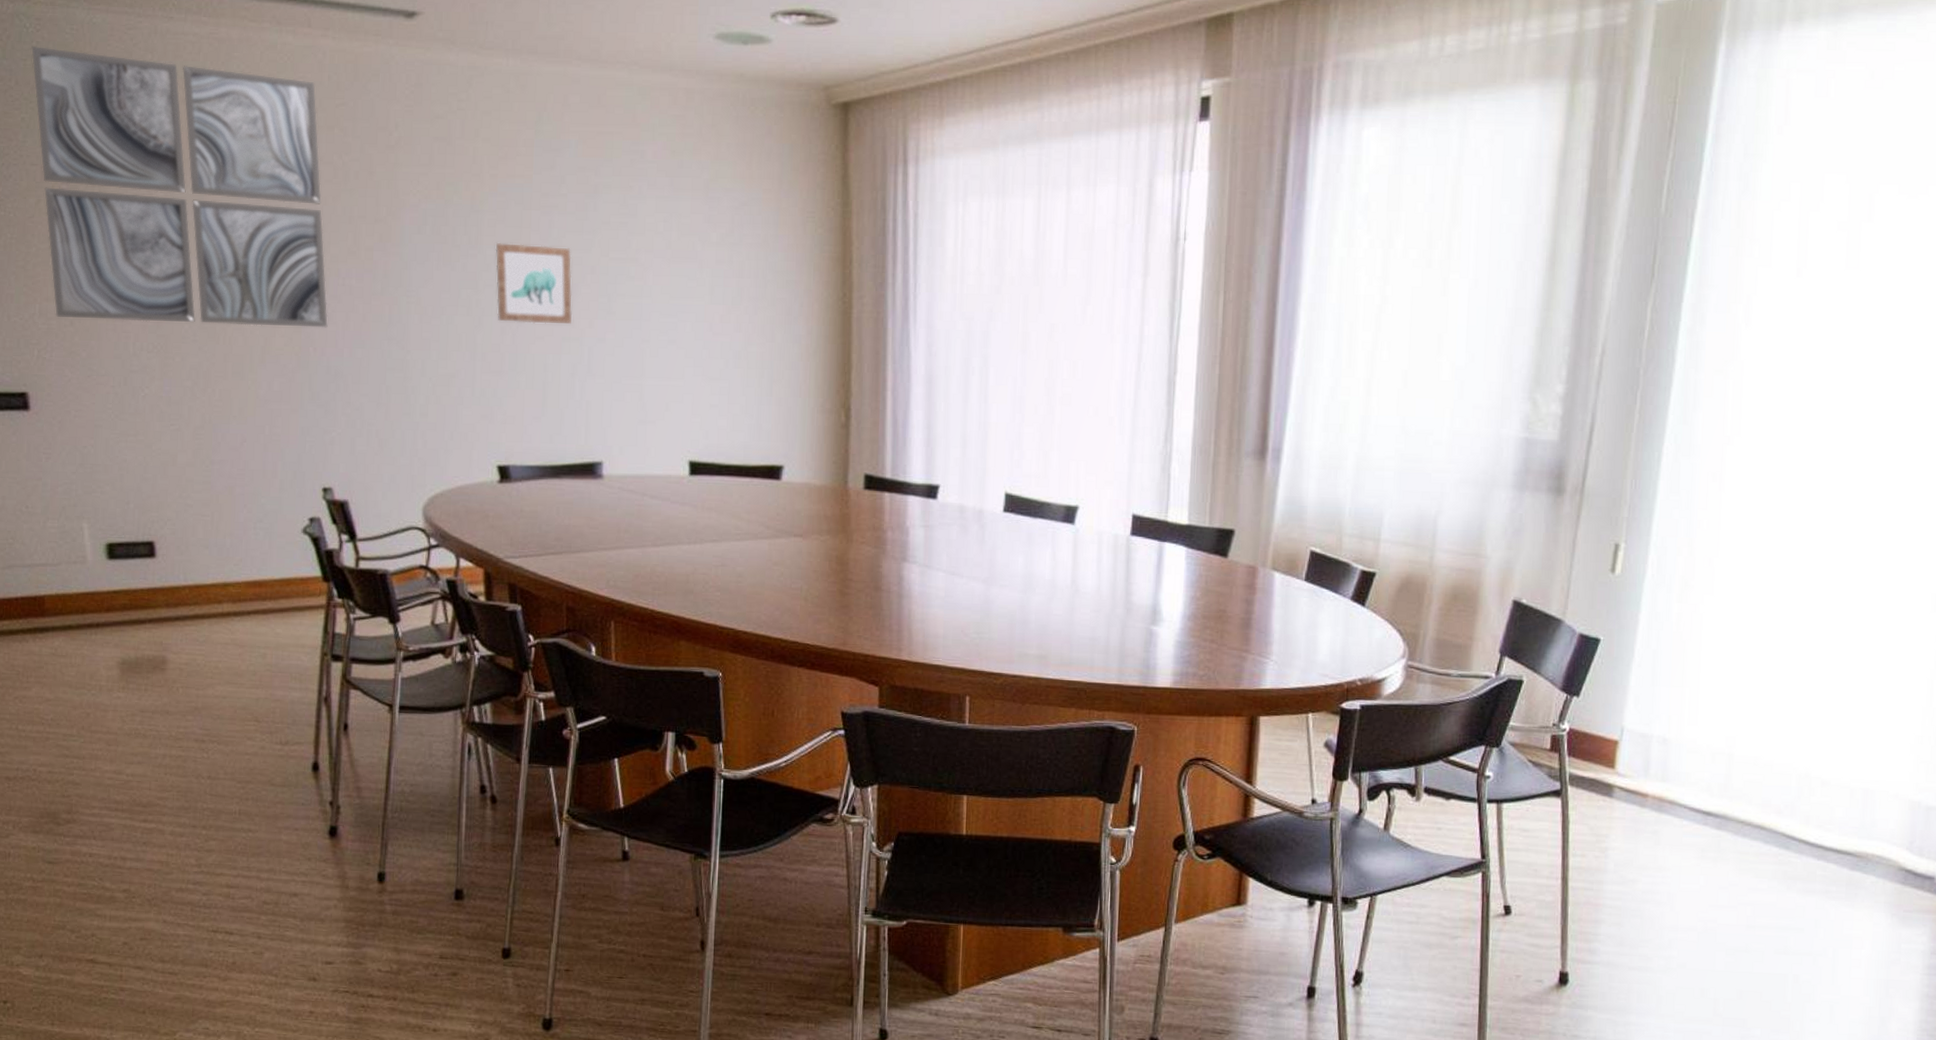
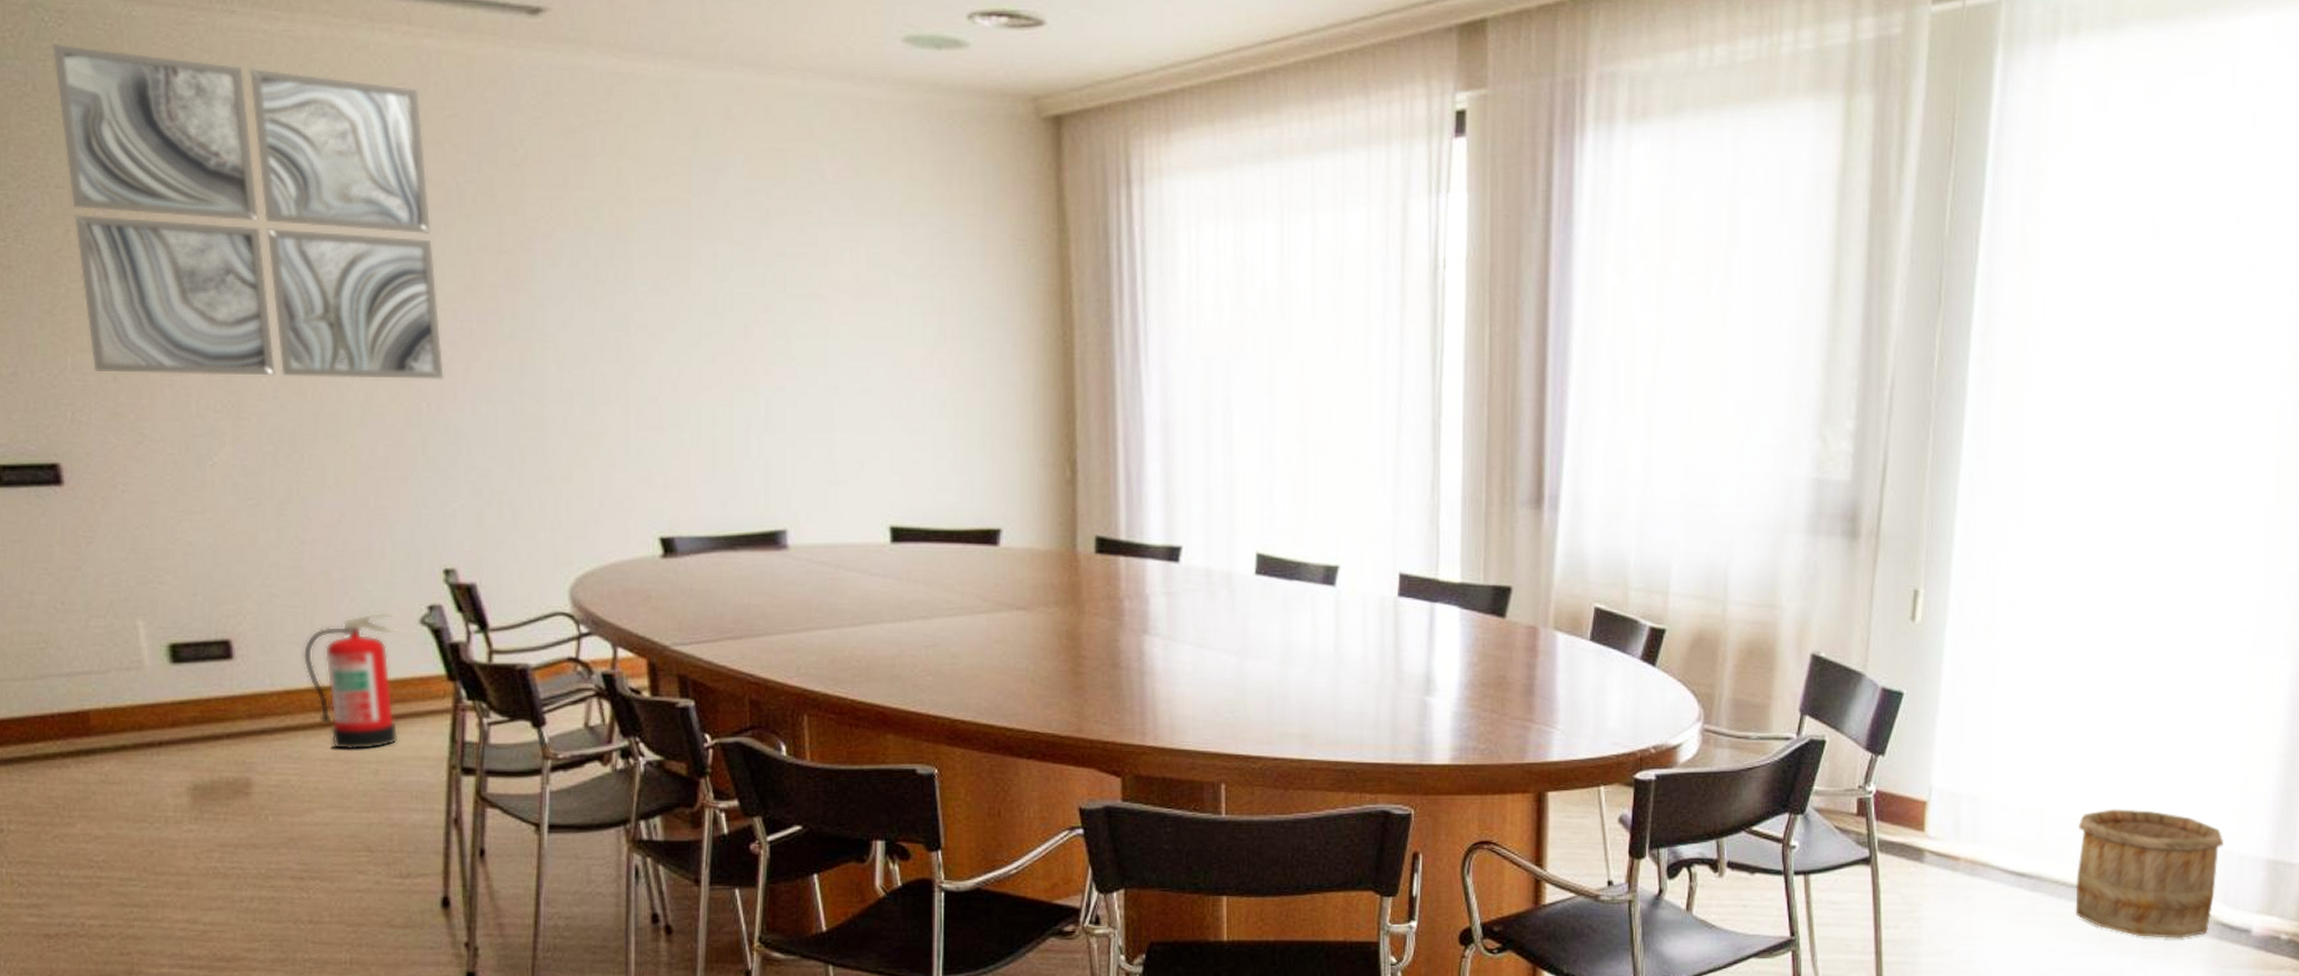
fire extinguisher: none [209,521,293,637] -> present [302,610,408,750]
wall art: present [495,242,573,325] -> none [648,276,745,372]
wooden bucket: none [1759,756,1912,883] -> present [2075,809,2225,940]

